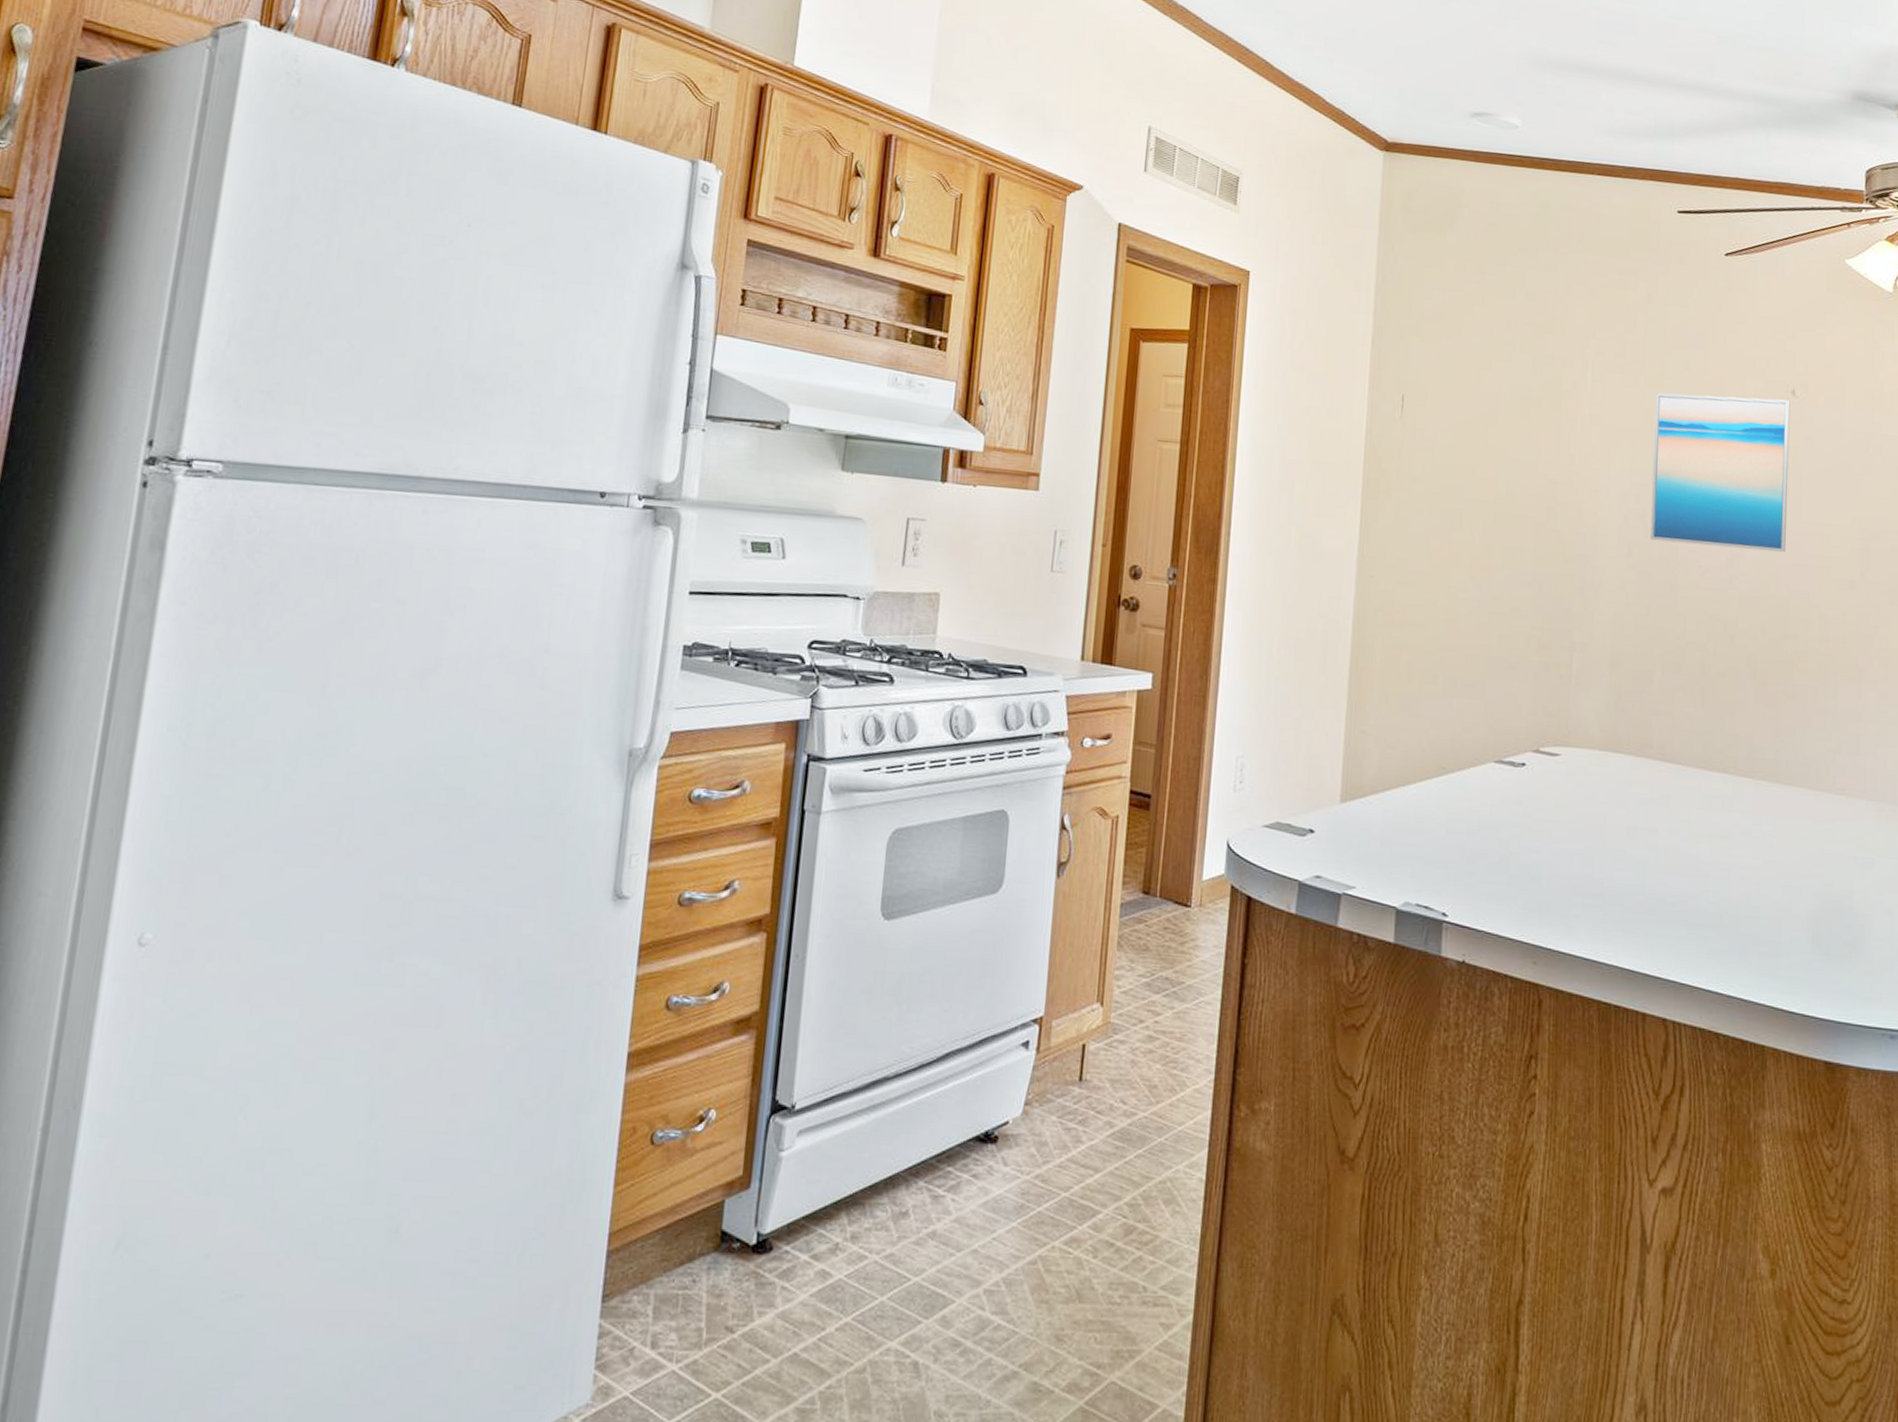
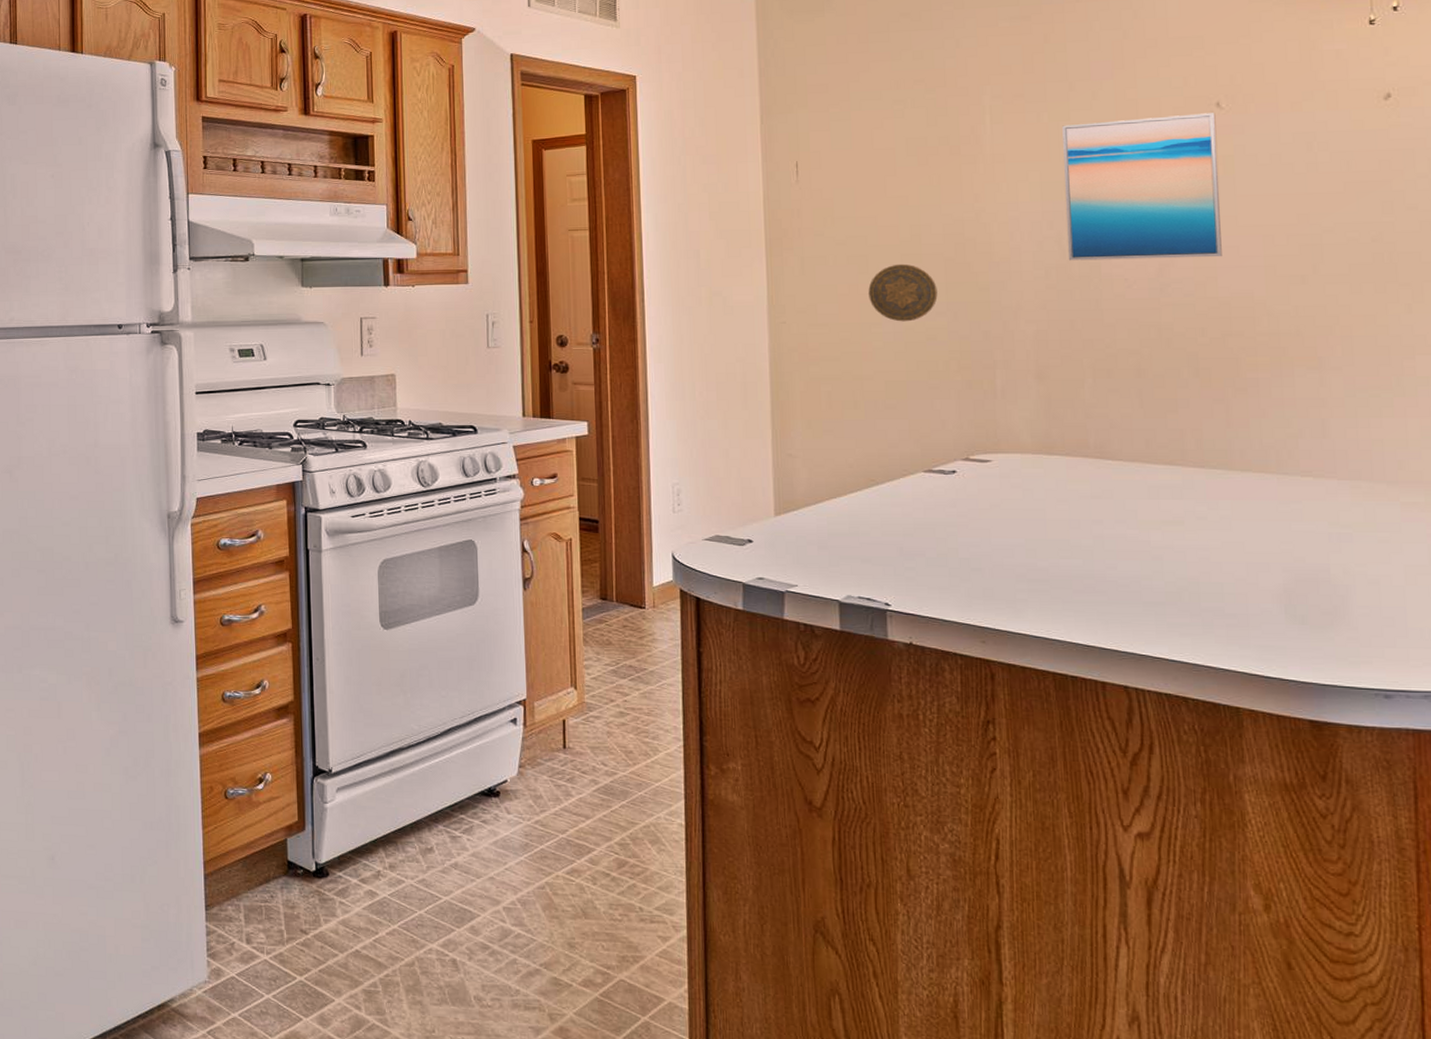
decorative plate: none [1459,523,1526,590] -> present [868,263,938,322]

